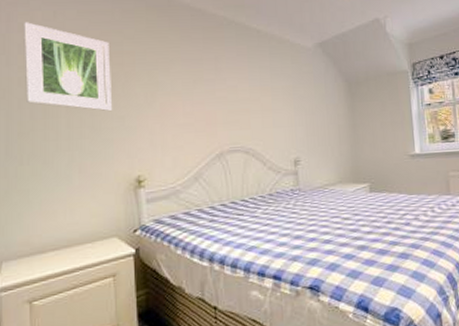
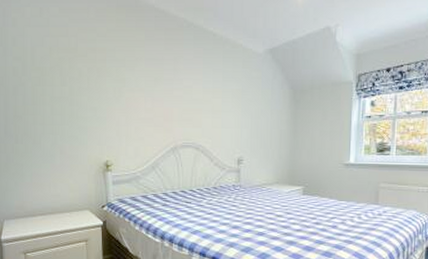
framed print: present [24,22,112,112] -> none [16,17,86,103]

